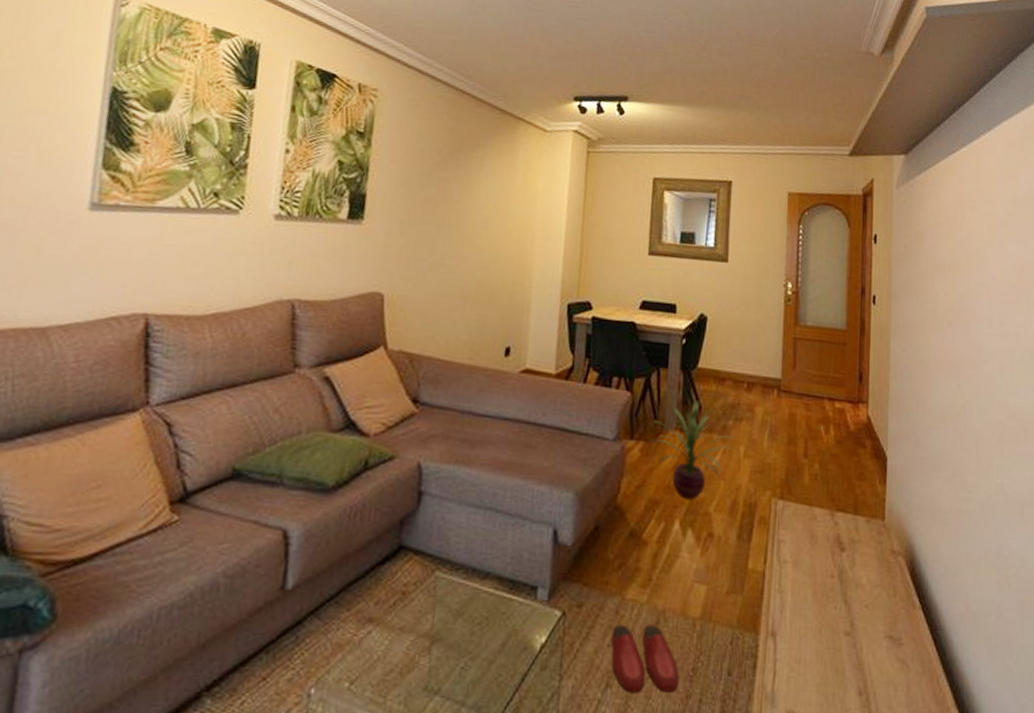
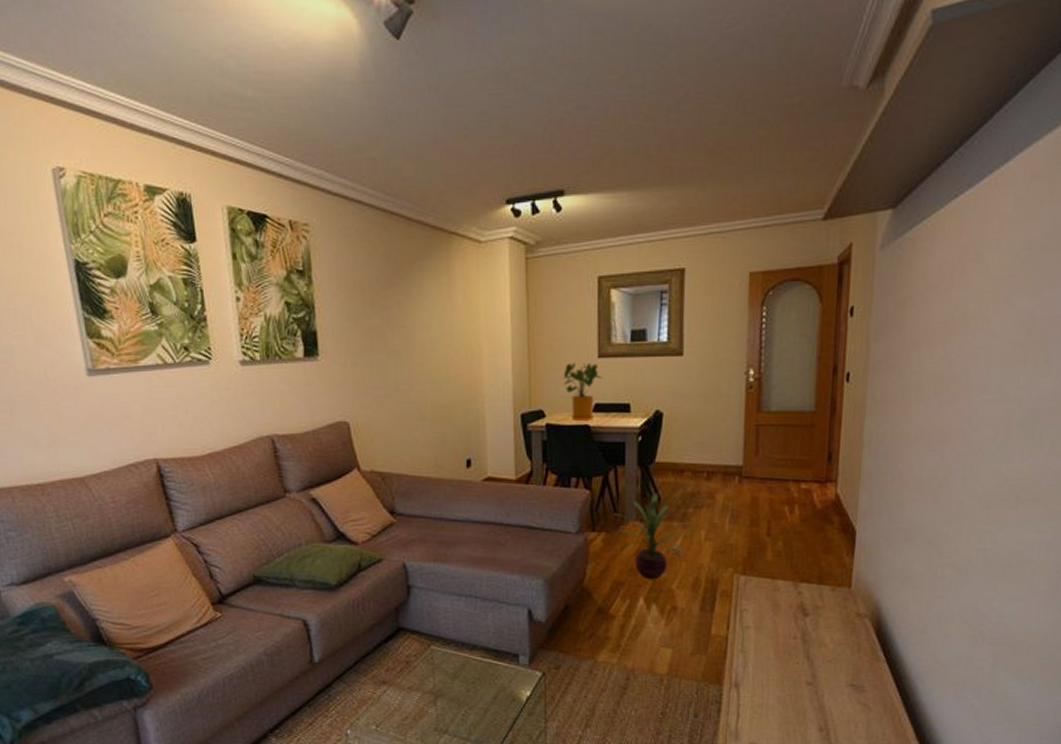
slippers: present [611,624,679,693] -> none [587,680,650,731]
house plant: none [613,256,652,318] -> present [563,362,604,421]

